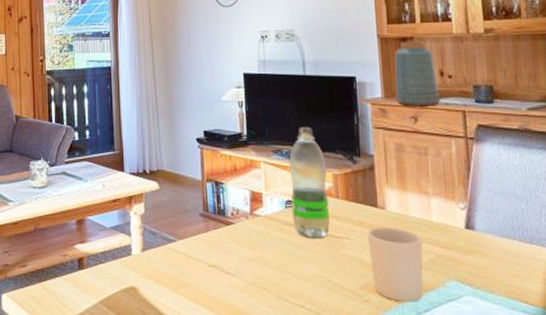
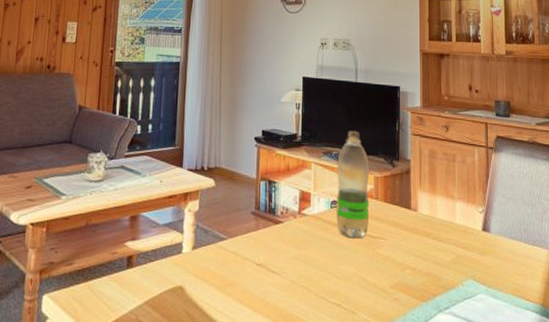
mug: present [367,227,424,302] -> none [400,228,447,300]
vase: present [394,41,441,107] -> none [432,58,469,117]

